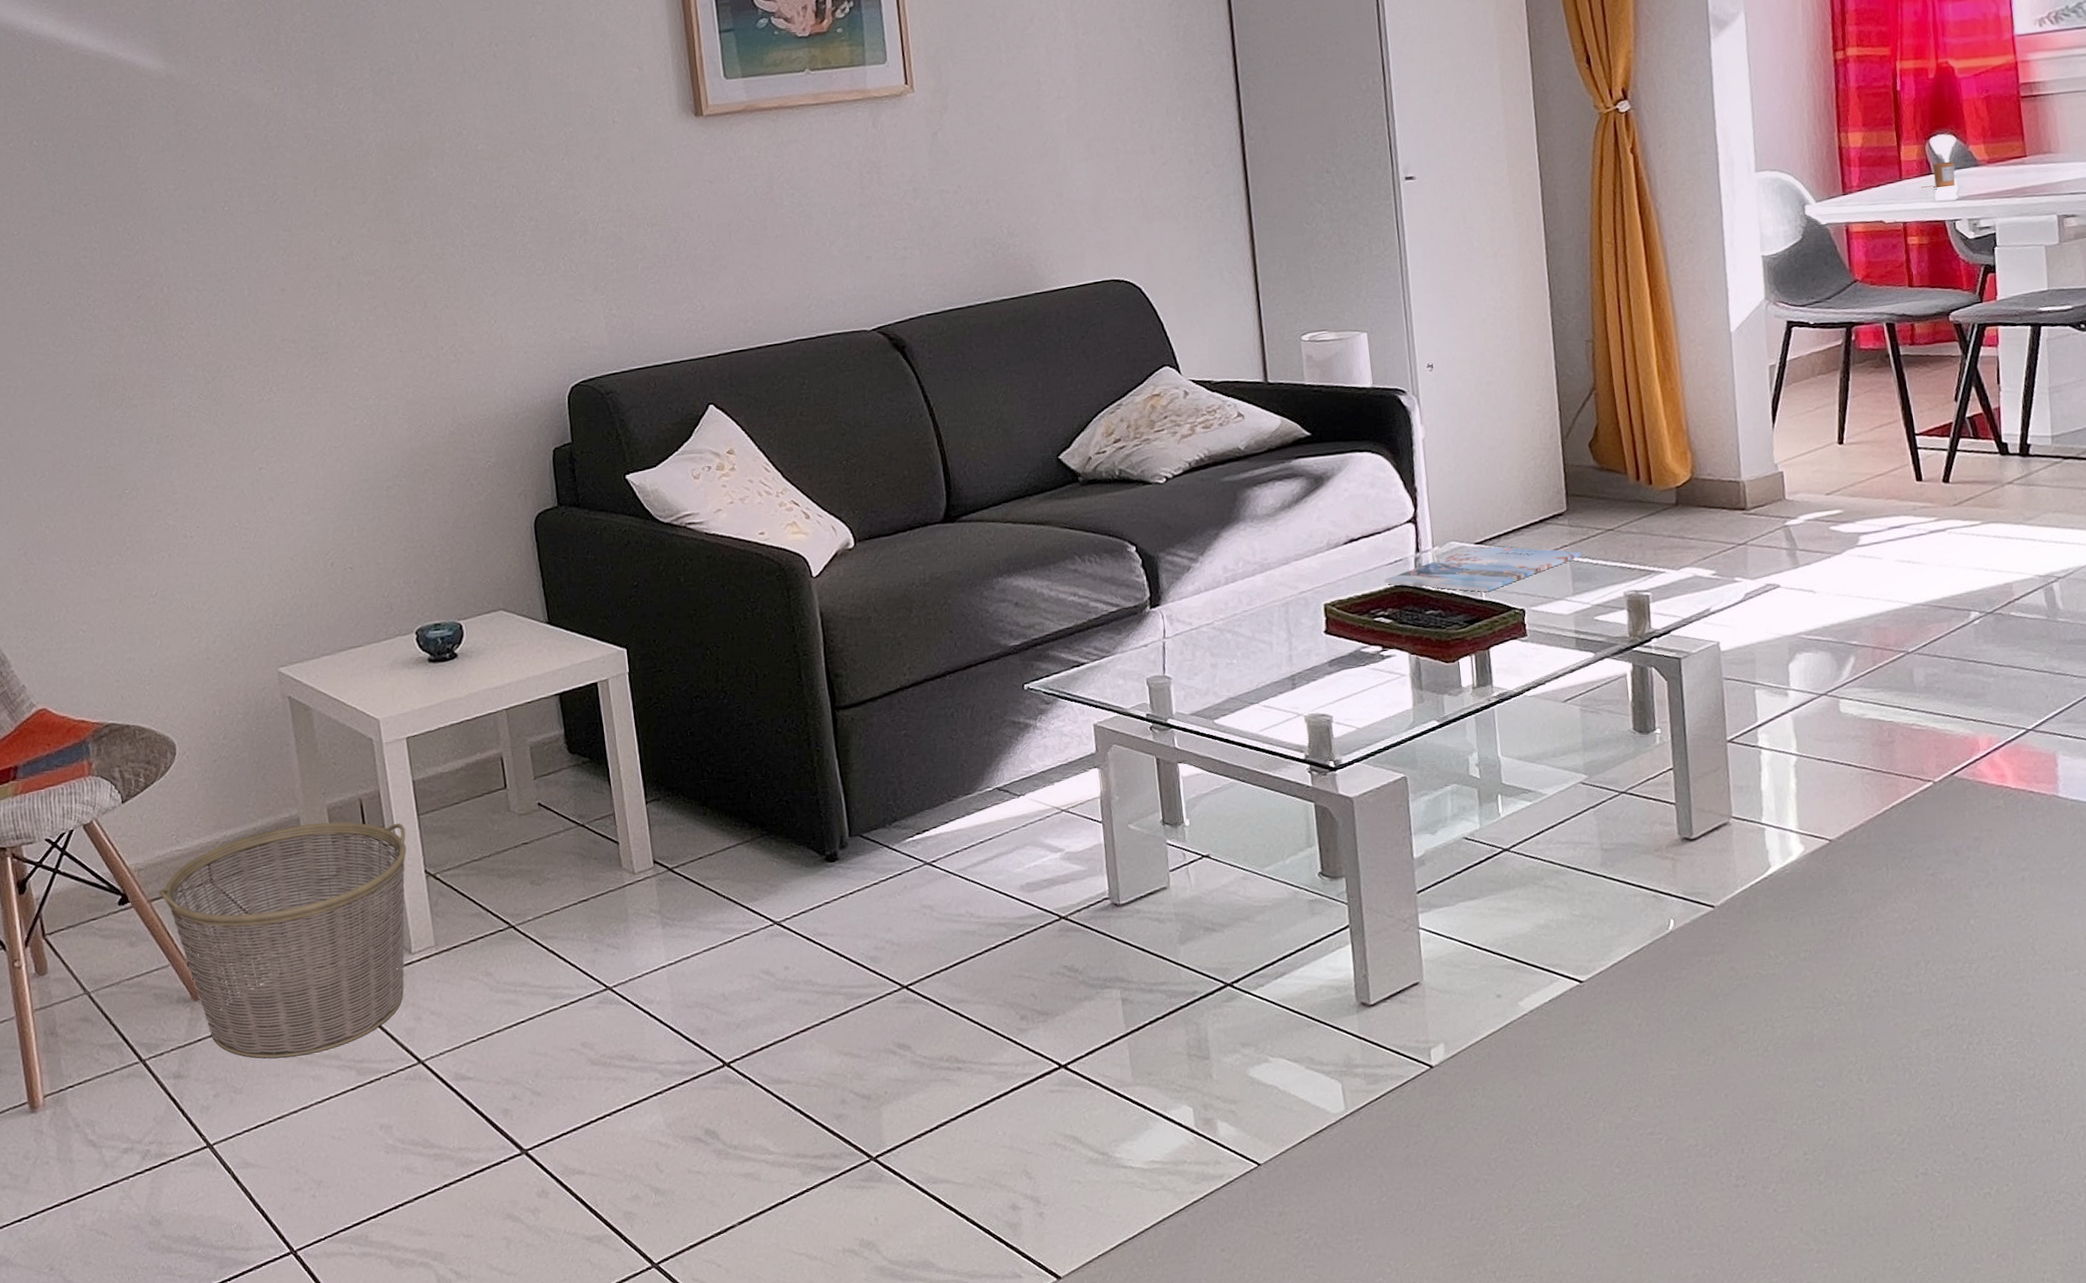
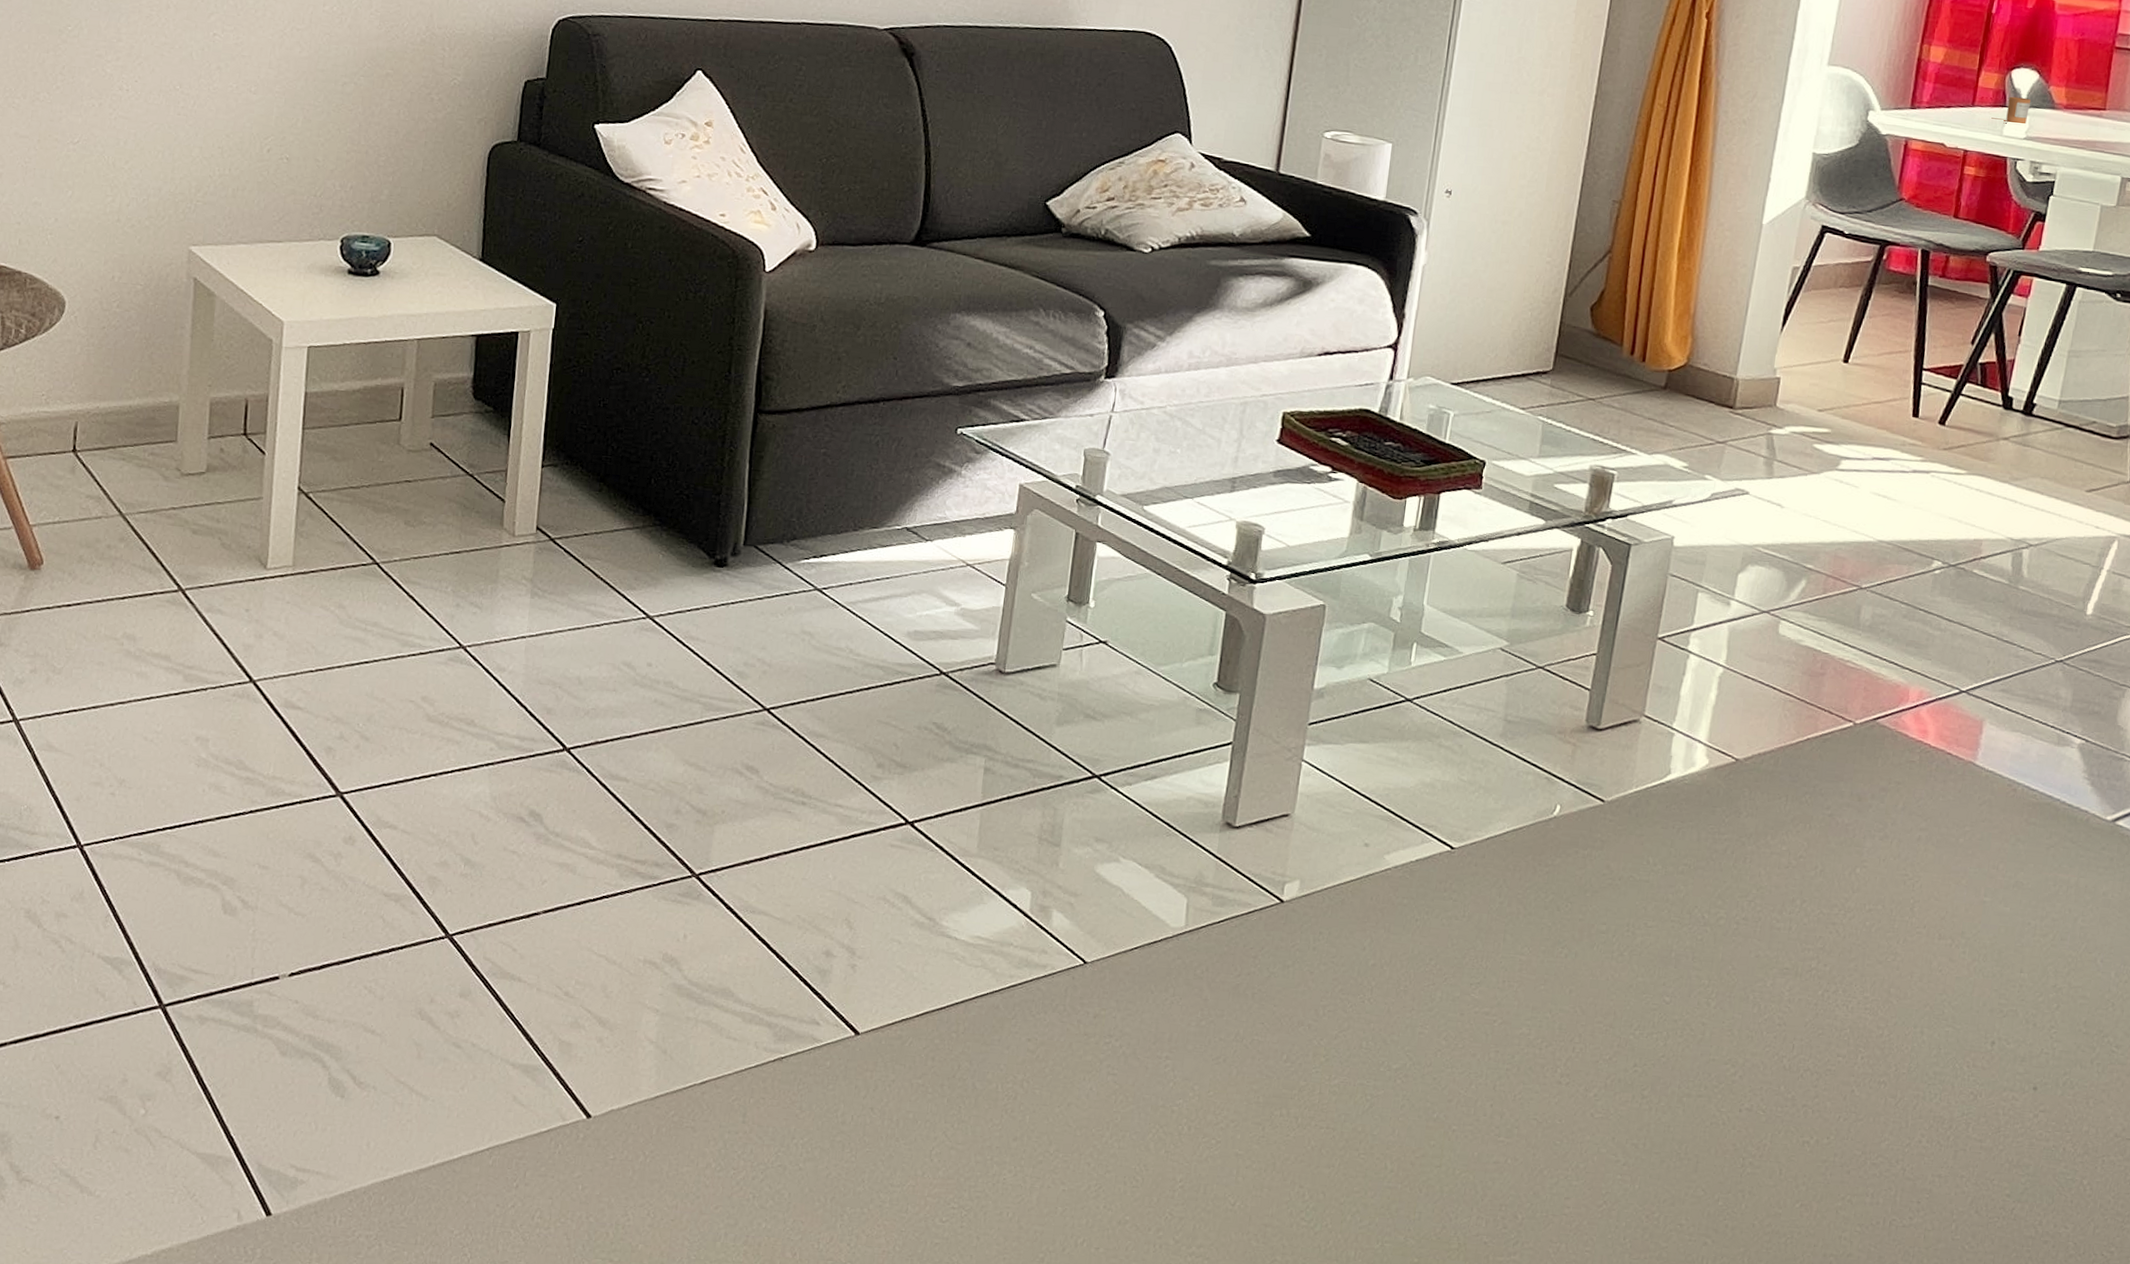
basket: present [158,822,407,1059] -> none [16,411,287,649]
magazine: present [1384,546,1582,593] -> none [1350,386,1557,436]

